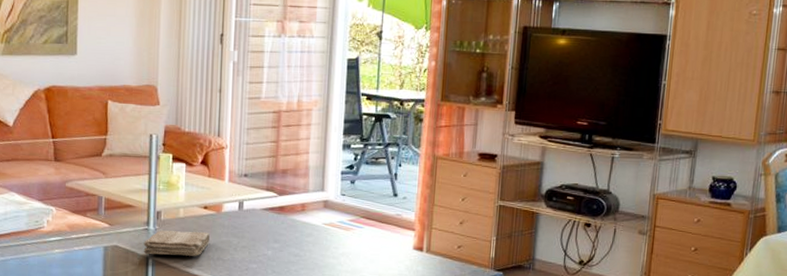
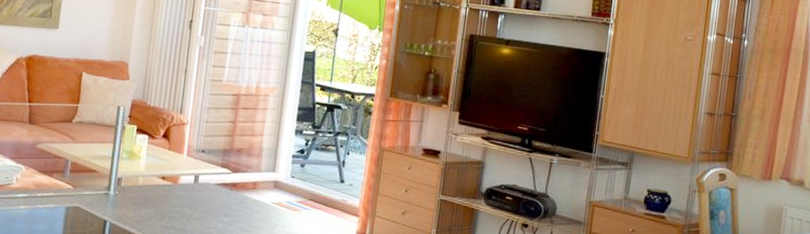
washcloth: present [143,230,210,256] -> none [102,196,165,223]

